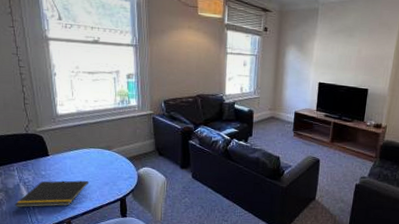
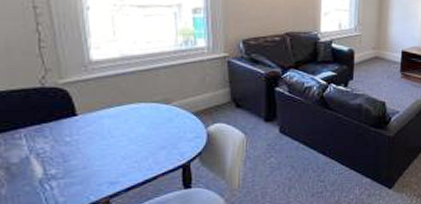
notepad: present [14,180,89,208] -> none [20,145,138,188]

